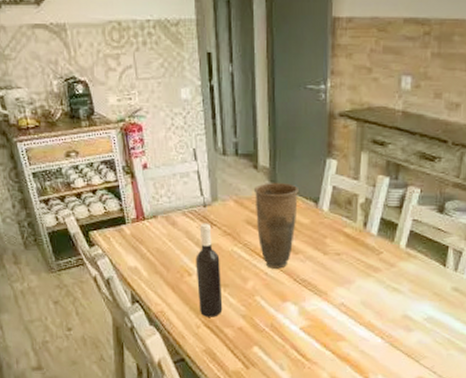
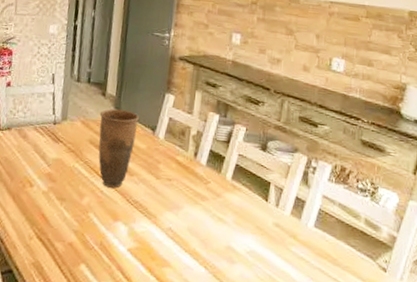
wine bottle: present [195,223,223,317] -> none [35,138,61,230]

